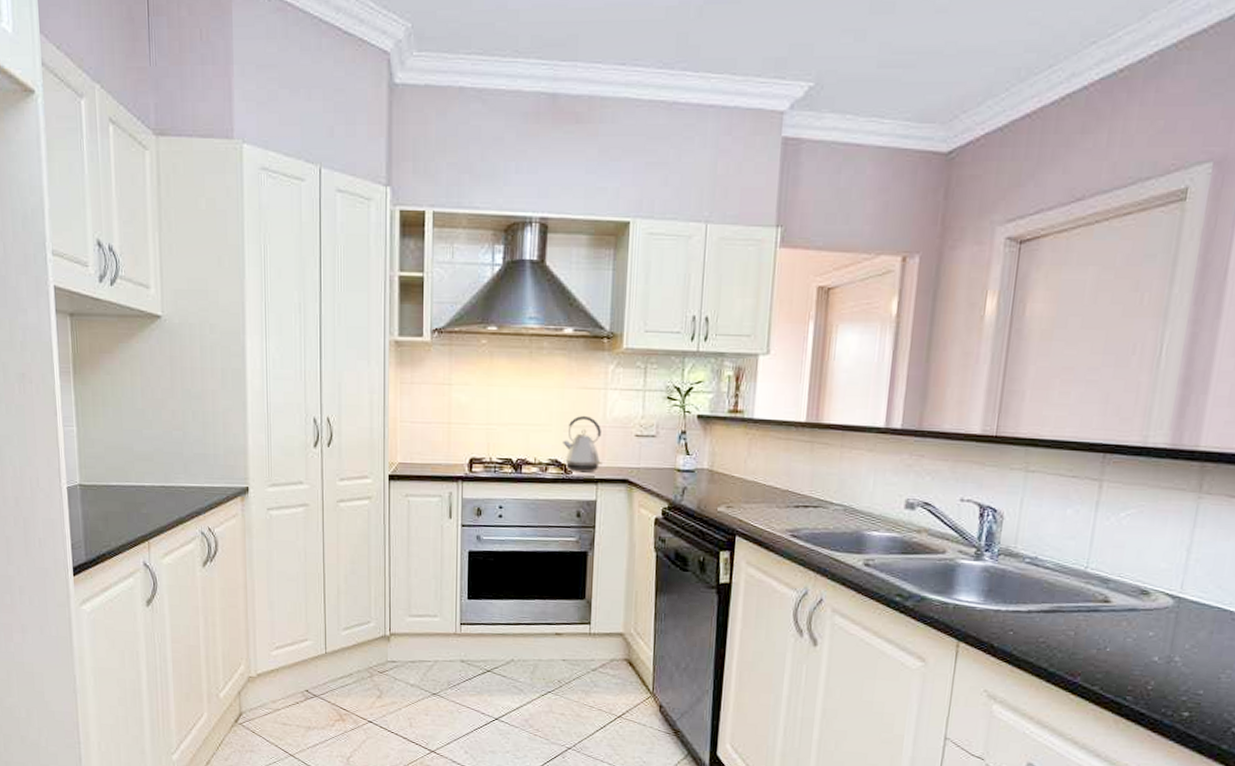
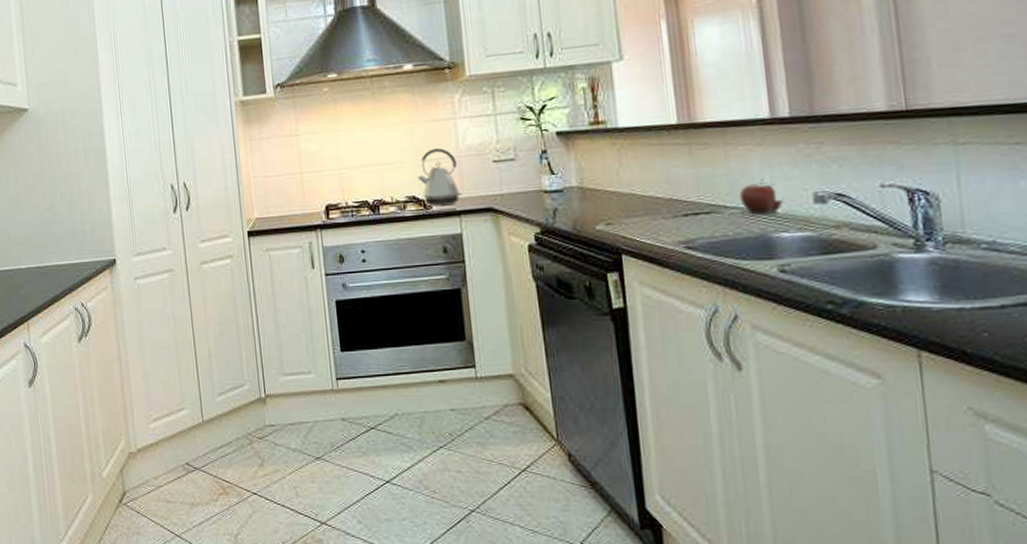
fruit: none [844,481,882,514] -> present [739,178,785,215]

